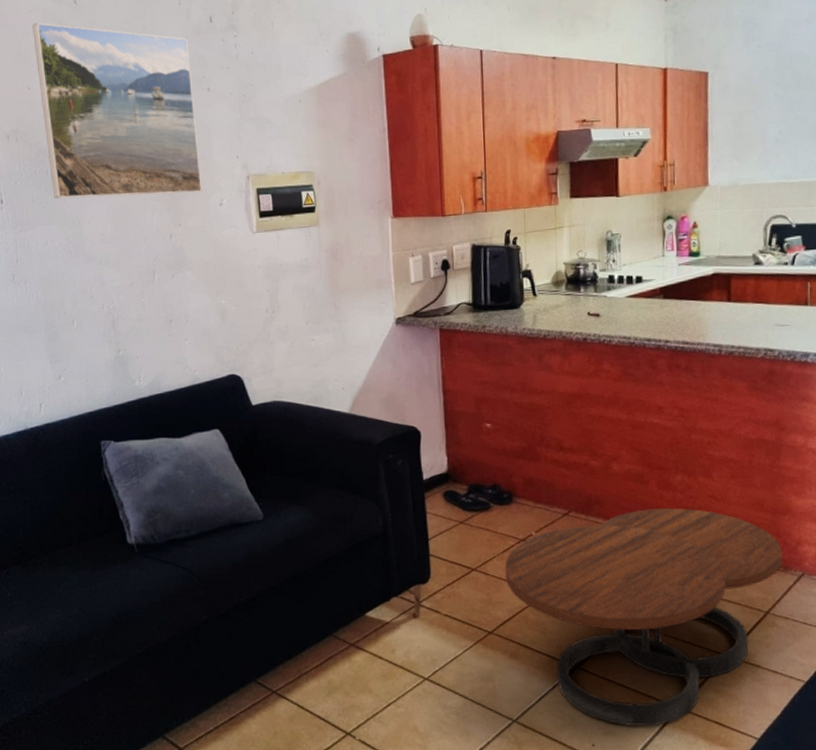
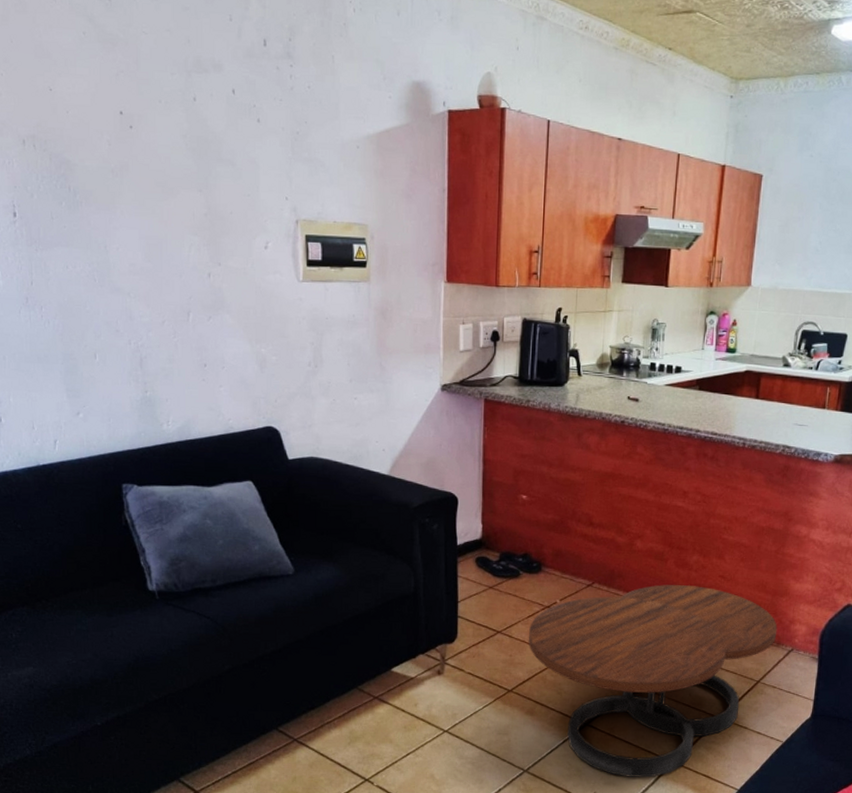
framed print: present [32,22,203,199] -> none [57,14,246,232]

